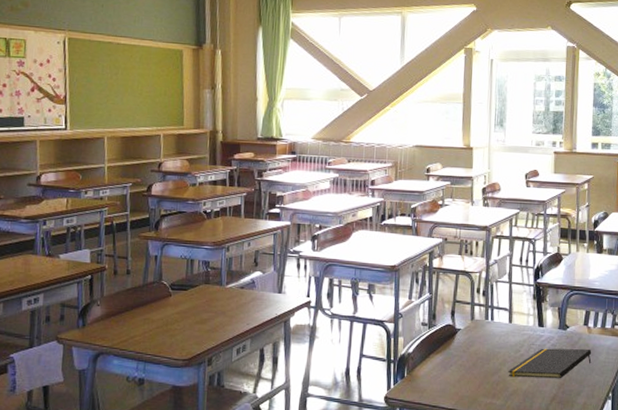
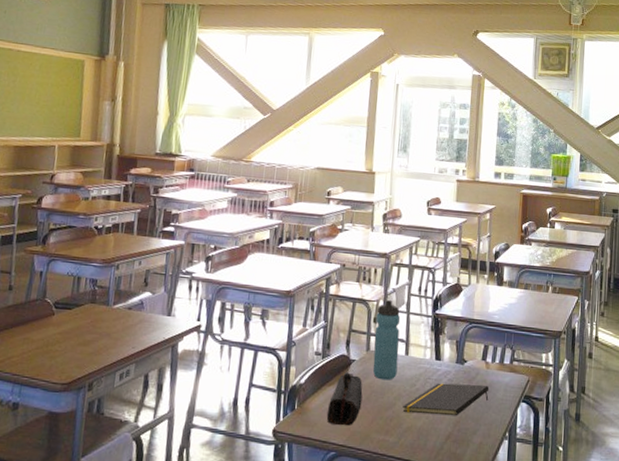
pencil case: none [435,341,469,391] -> present [326,372,363,426]
water bottle: none [478,271,503,347] -> present [372,300,401,380]

